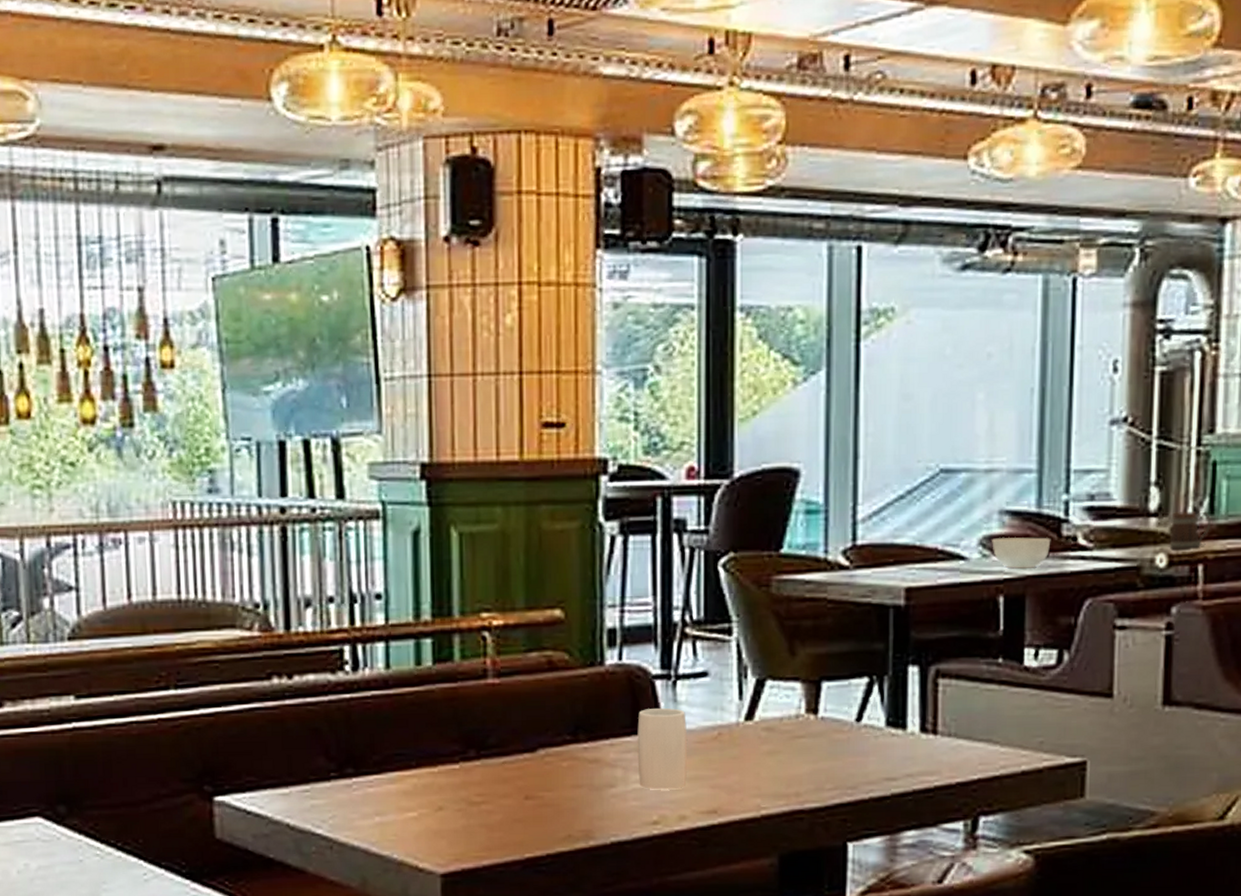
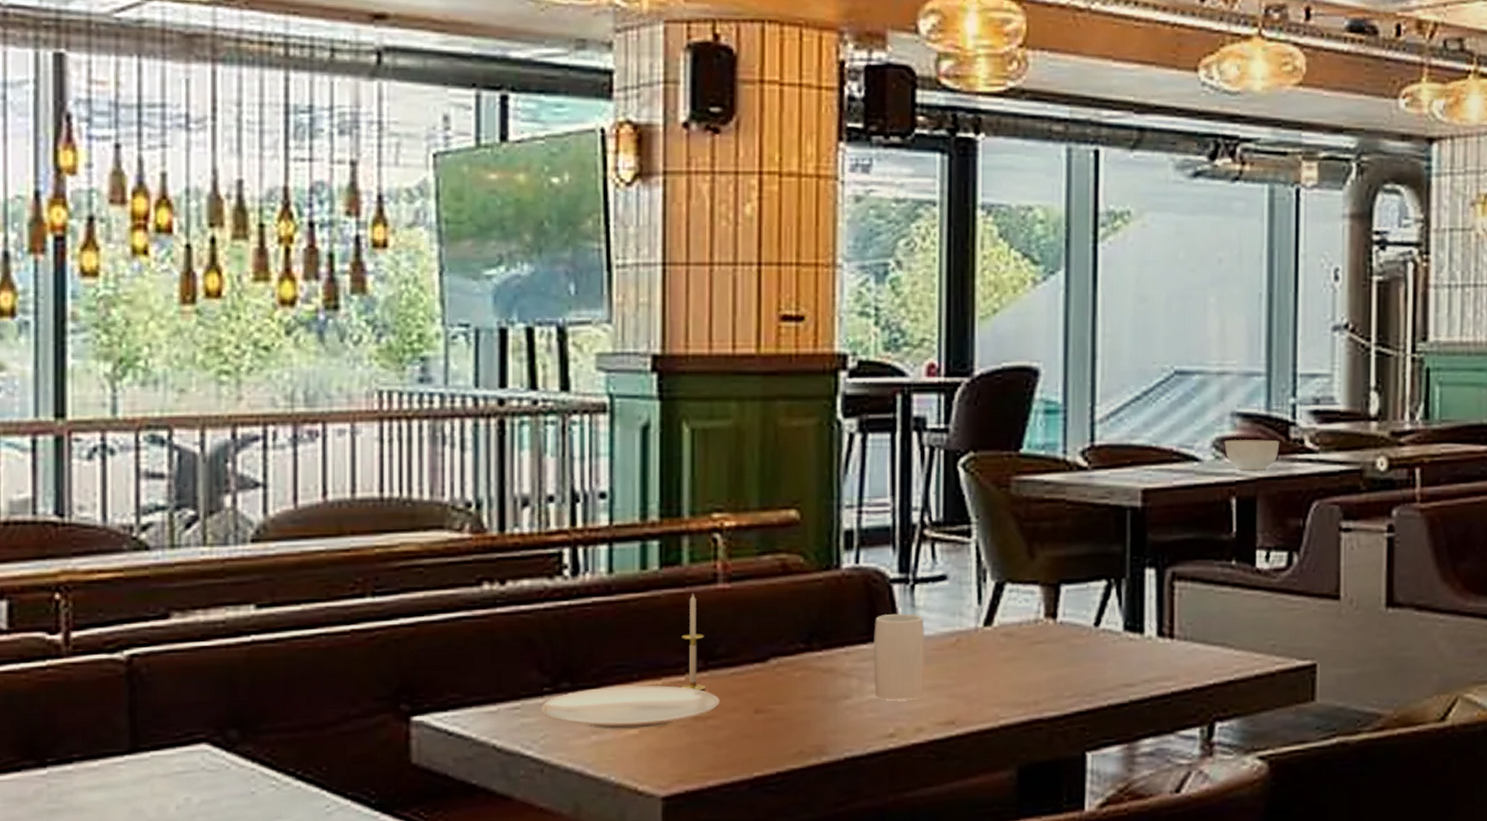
plate: none [328,772,492,812] -> present [541,685,720,729]
candle: none [455,687,479,778] -> present [680,592,706,691]
beer mug: present [1169,510,1211,552] -> none [1389,415,1426,456]

